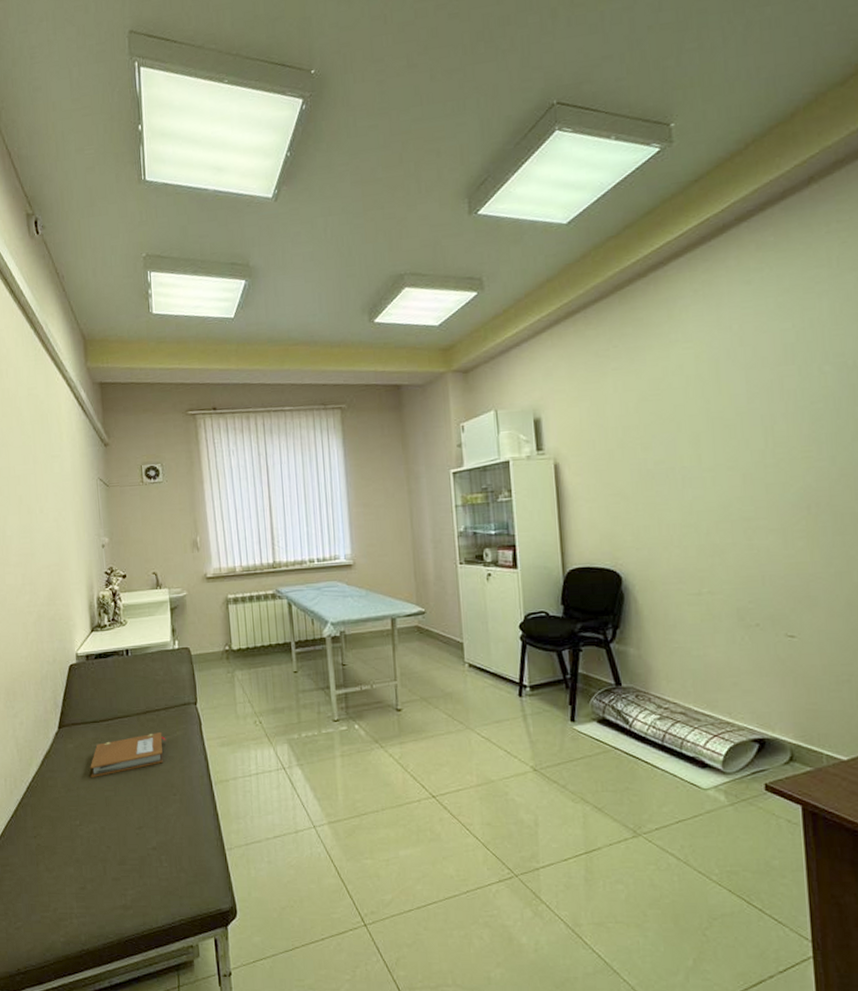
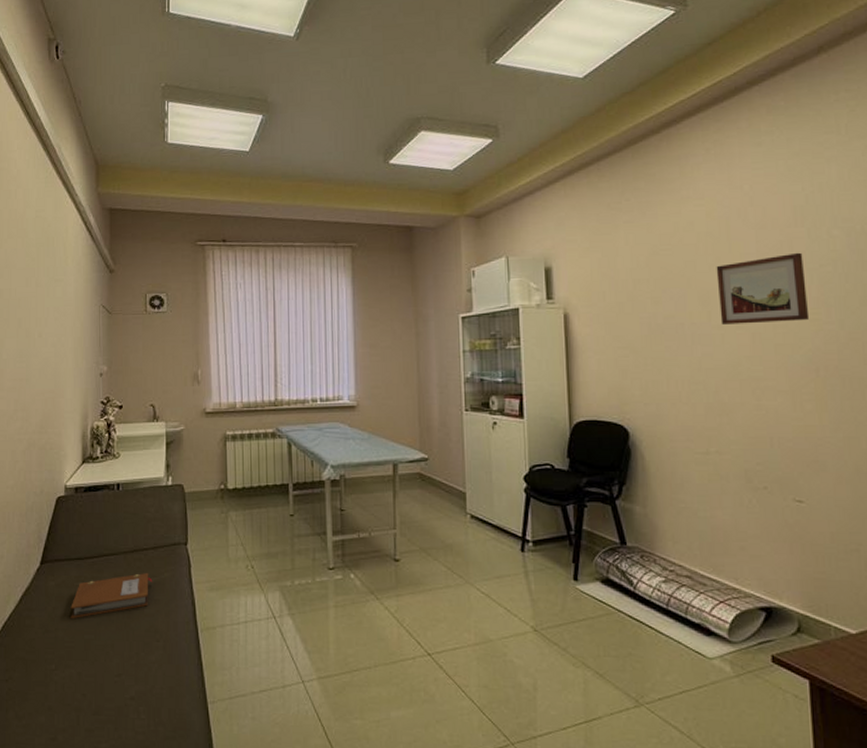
wall art: none [706,390,801,467] -> present [716,252,810,325]

